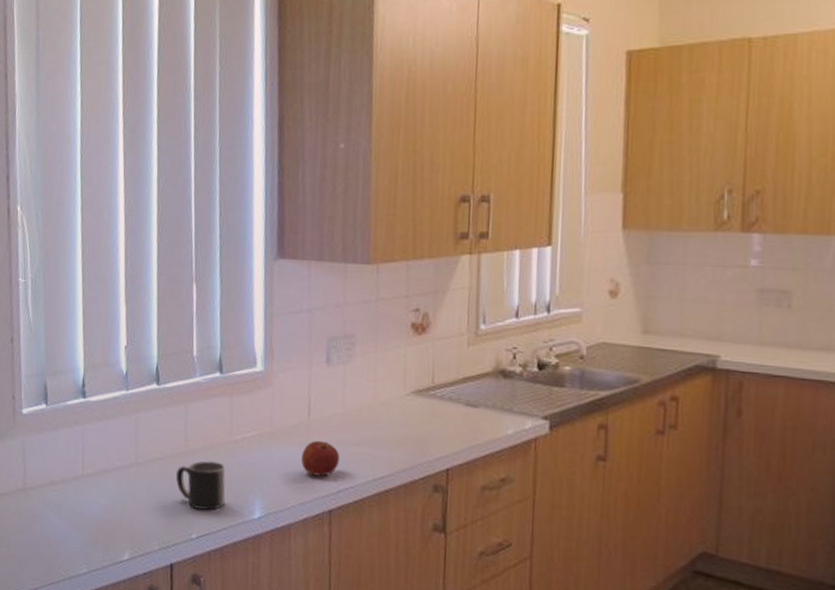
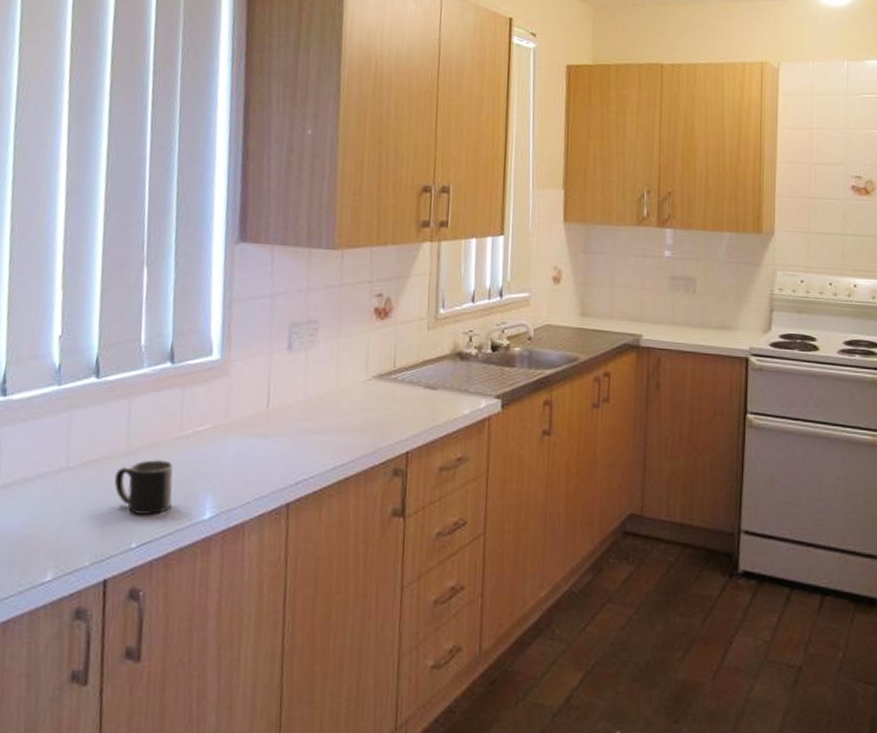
apple: present [301,440,341,476] -> none [258,430,300,468]

